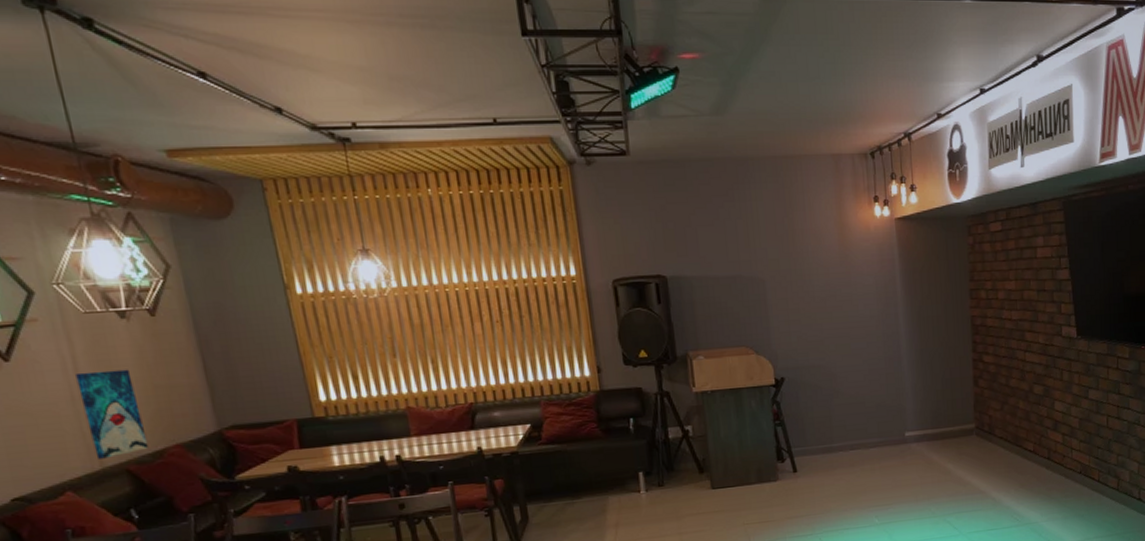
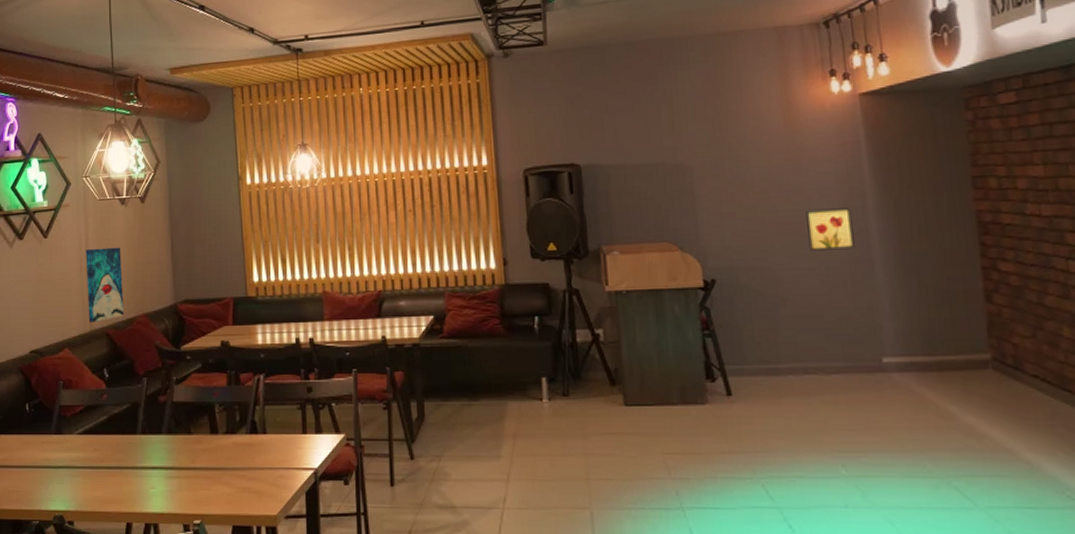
wall art: none [854,315,889,351] -> present [806,208,855,251]

